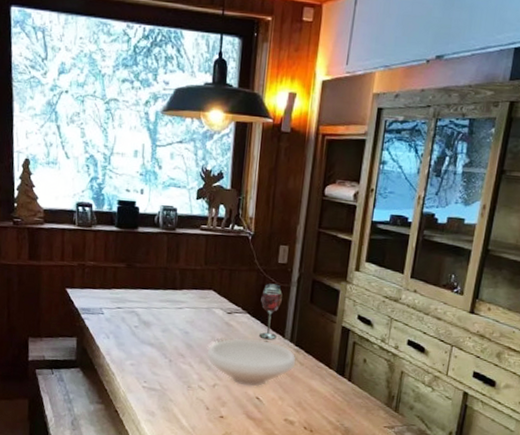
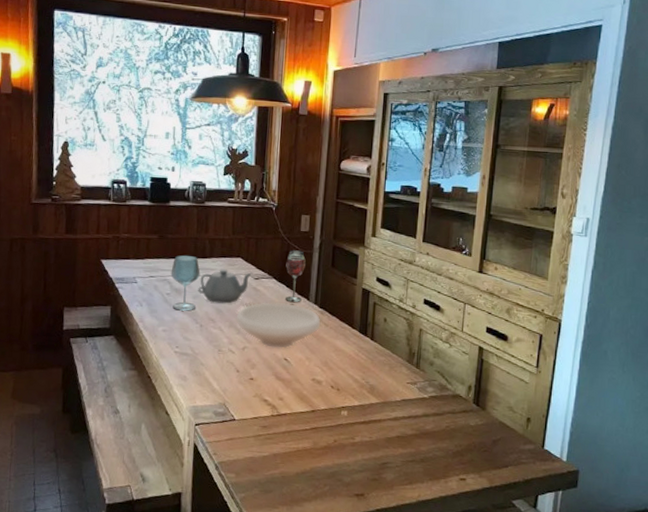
wine glass: none [139,285,170,345] -> present [170,255,201,311]
teapot: none [167,301,226,339] -> present [198,269,253,304]

